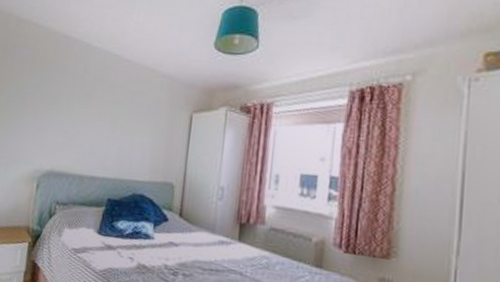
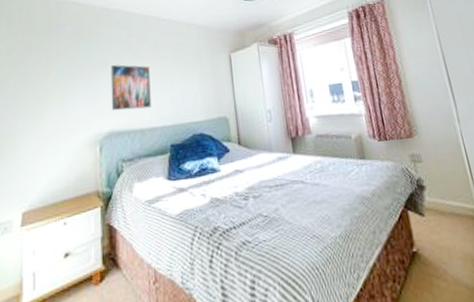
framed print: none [54,100,101,155] -> present [110,64,151,111]

